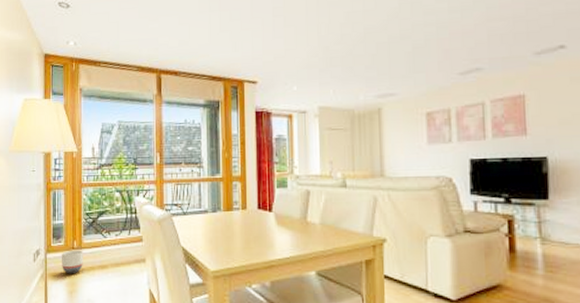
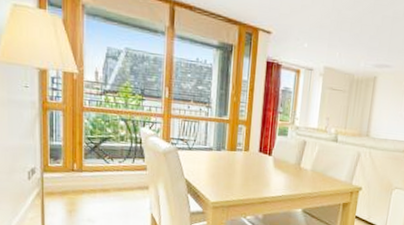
planter: present [62,250,83,274] -> none [60,172,84,195]

